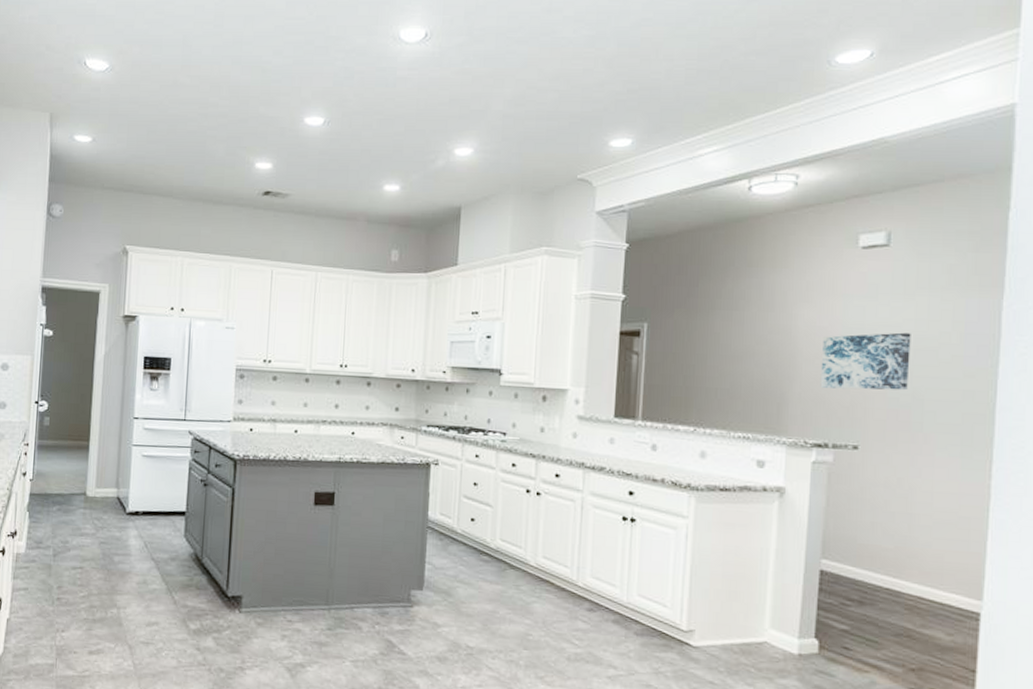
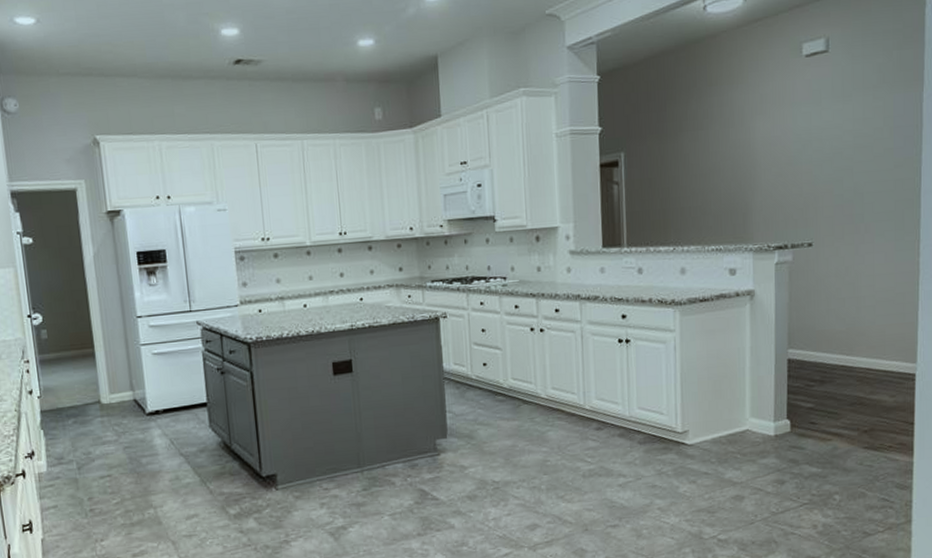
wall art: present [820,332,911,391] -> none [777,132,851,194]

